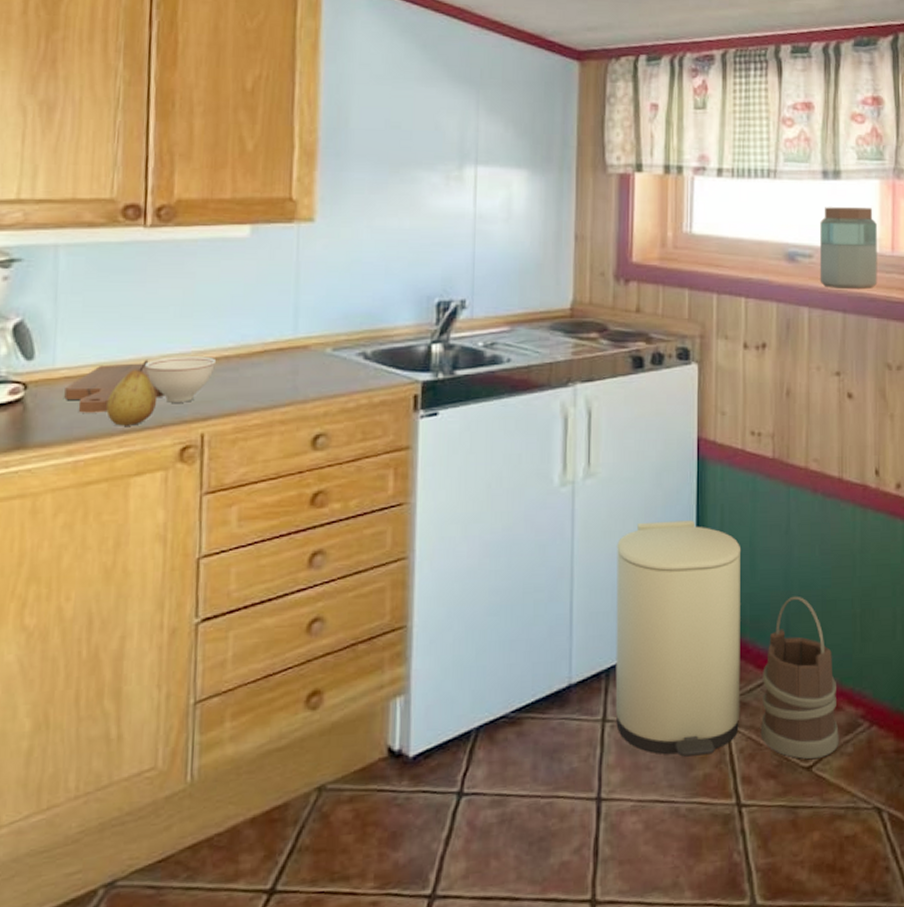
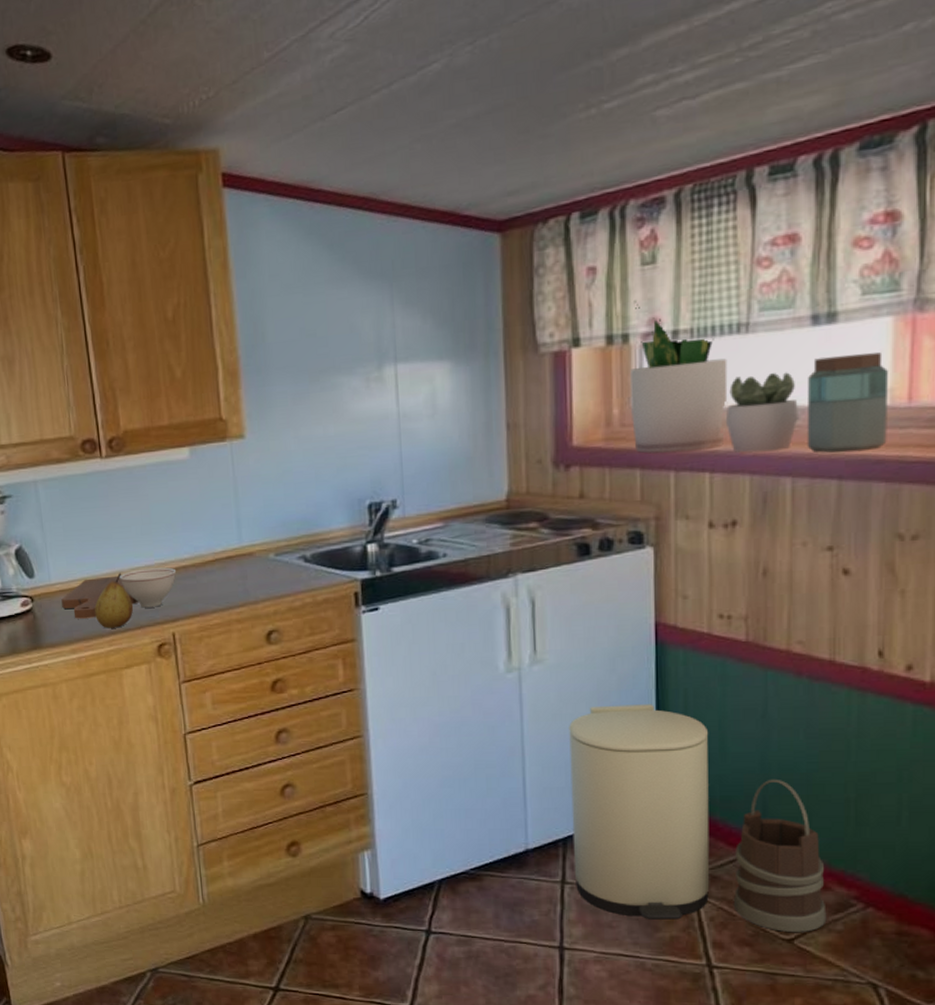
planter: none [683,138,760,277] -> present [630,300,728,454]
succulent plant: none [758,215,813,283] -> present [725,372,798,453]

